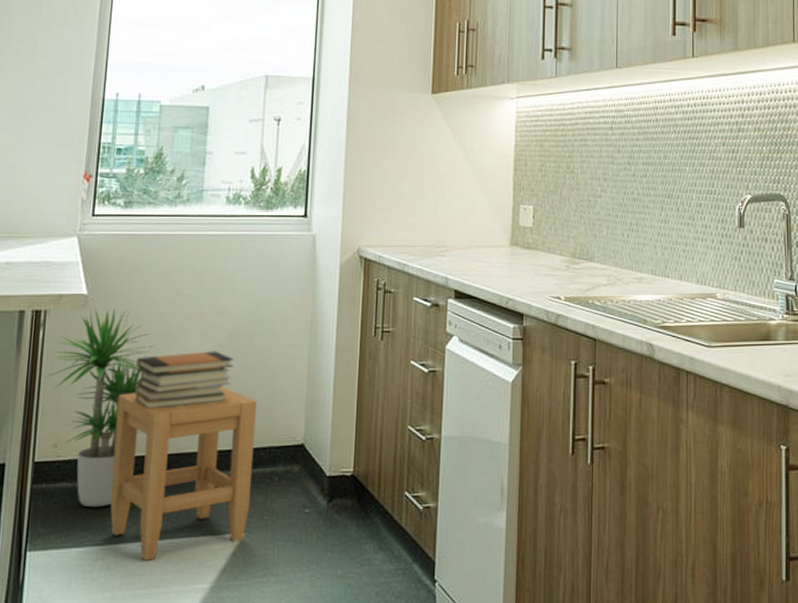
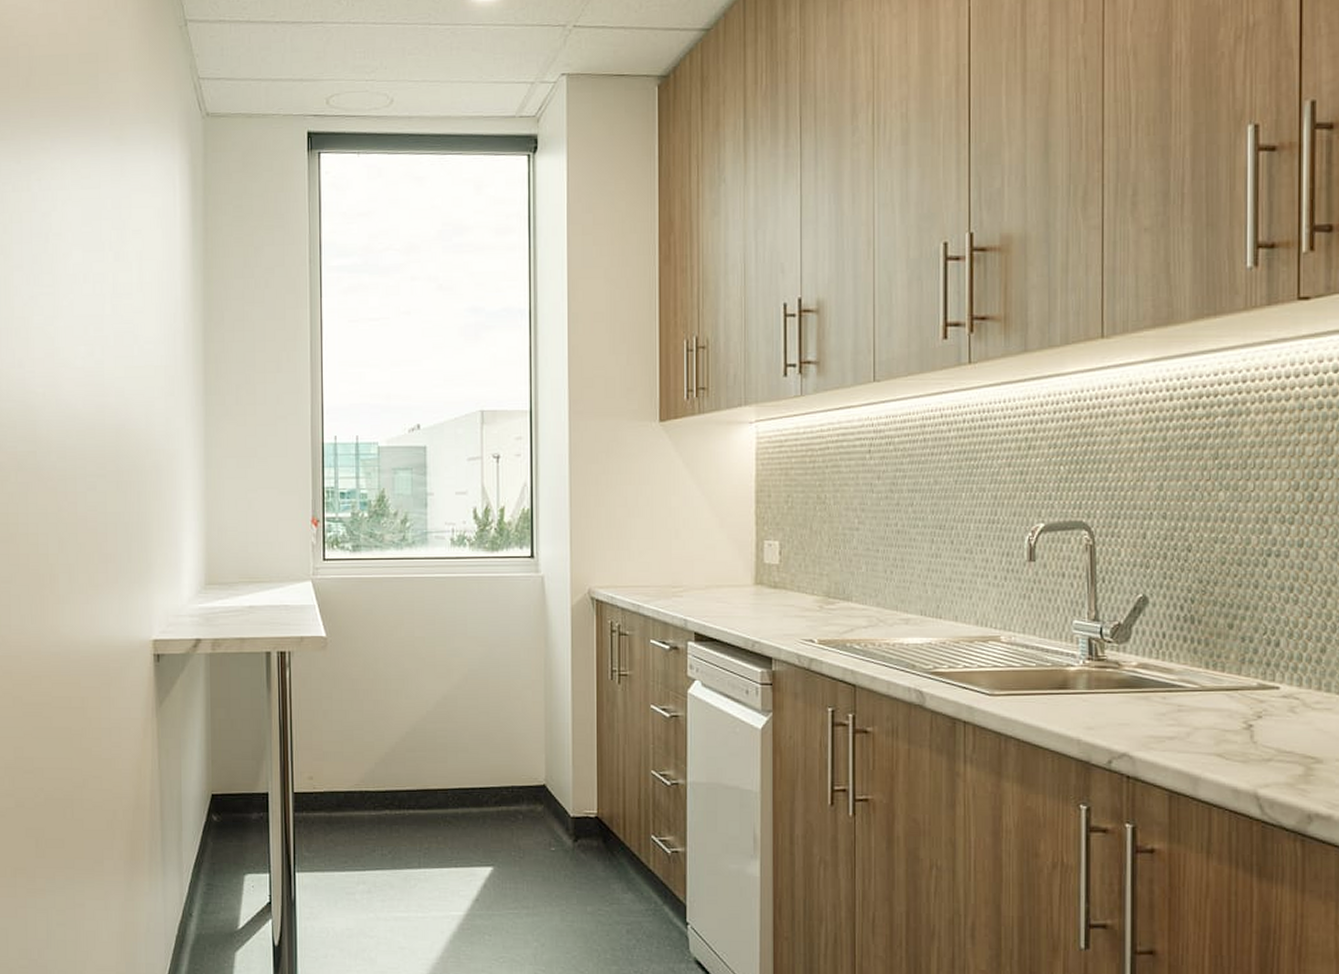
potted plant: present [45,307,154,508] -> none [295,649,393,836]
stool: present [110,386,257,561] -> none [364,727,497,887]
book stack: present [135,351,234,409] -> none [378,692,471,747]

